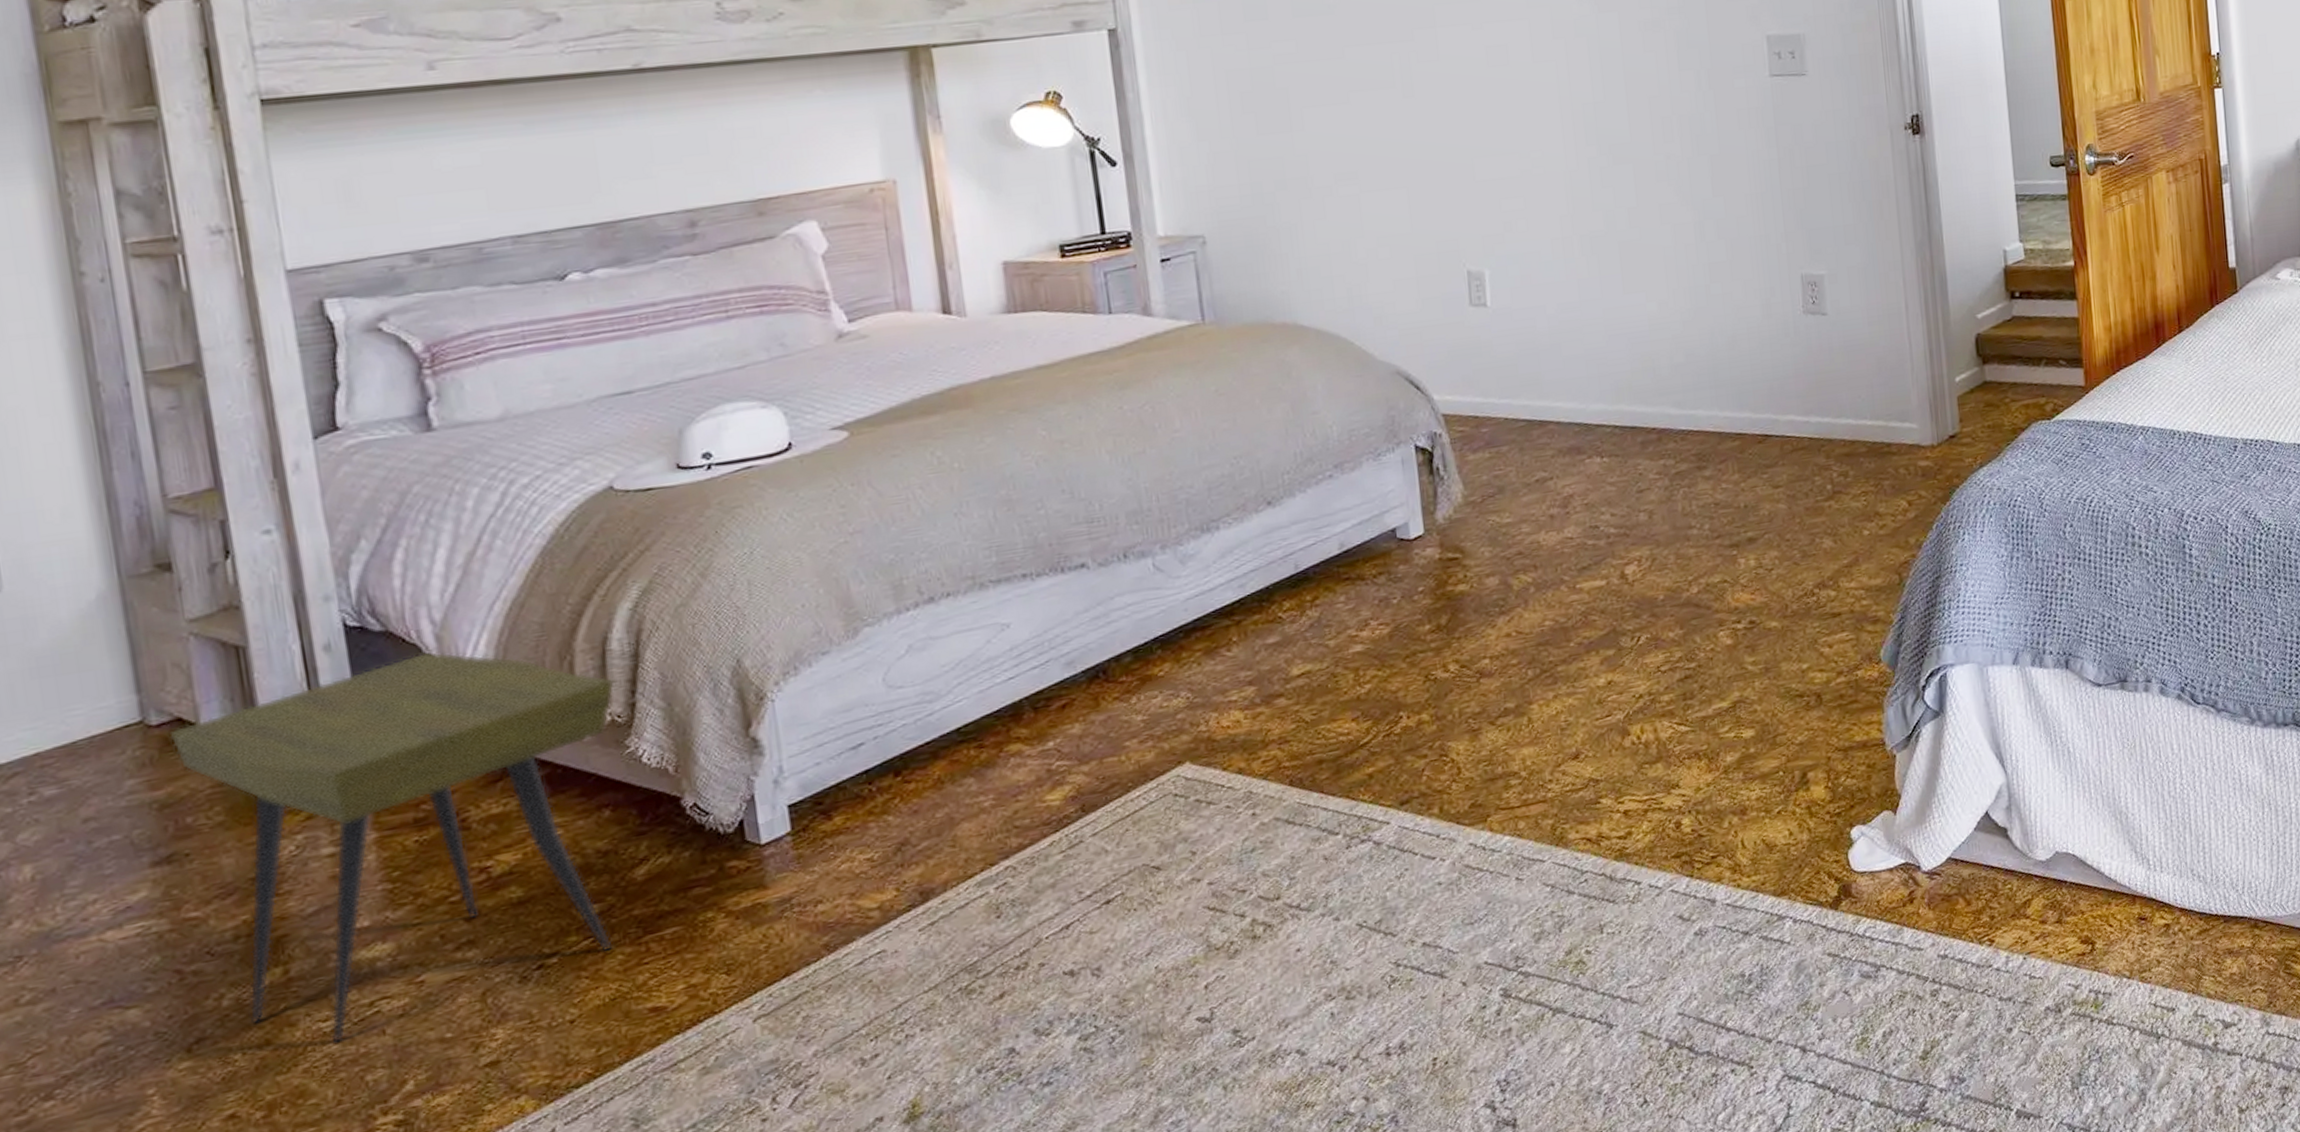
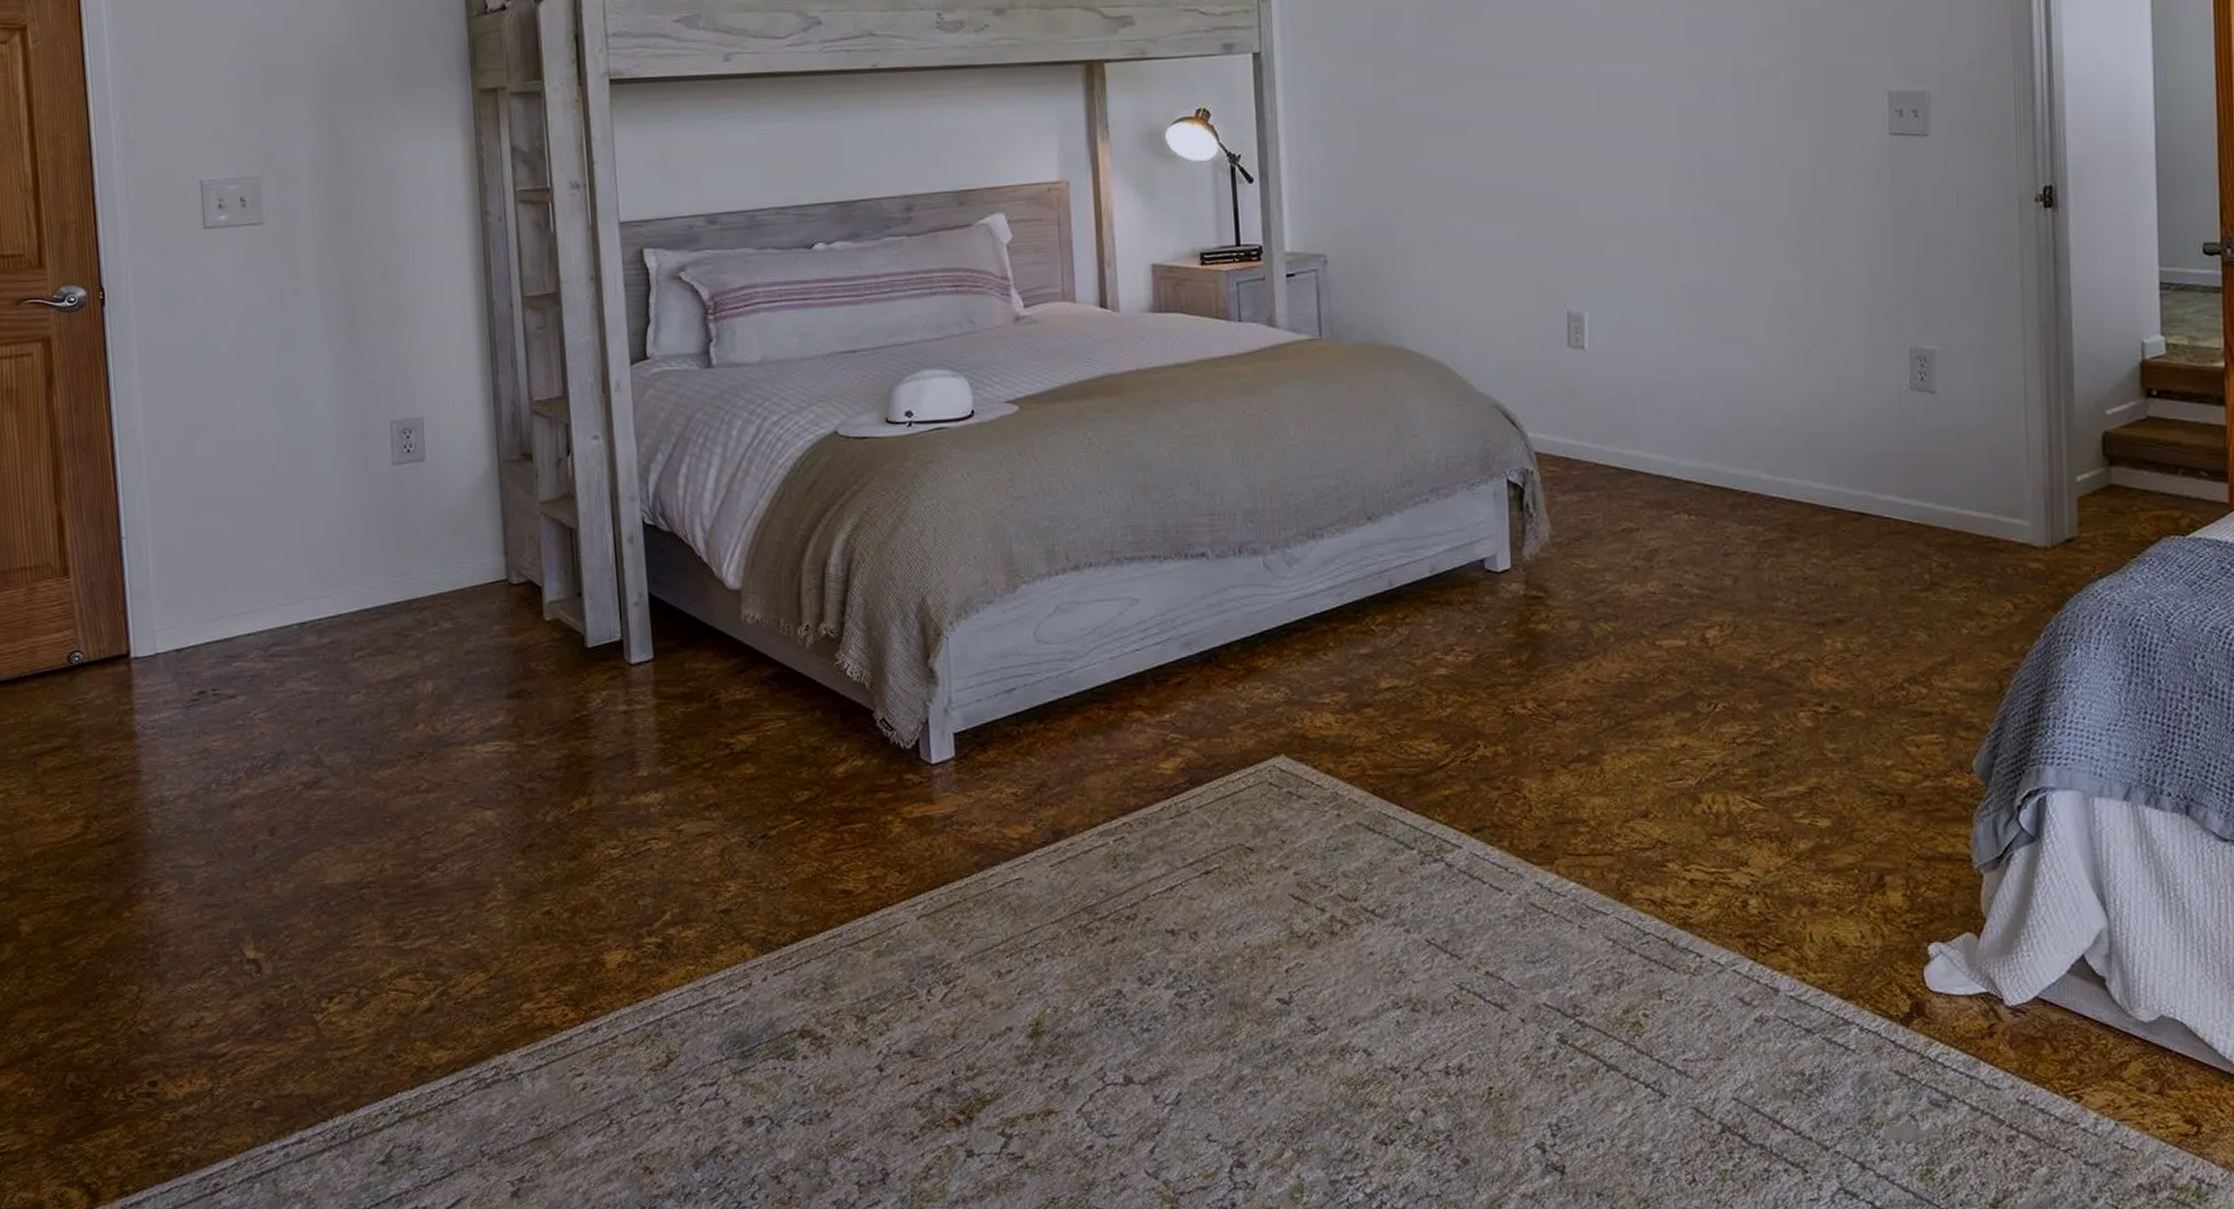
side table: present [169,651,615,1043] -> none [524,554,830,869]

